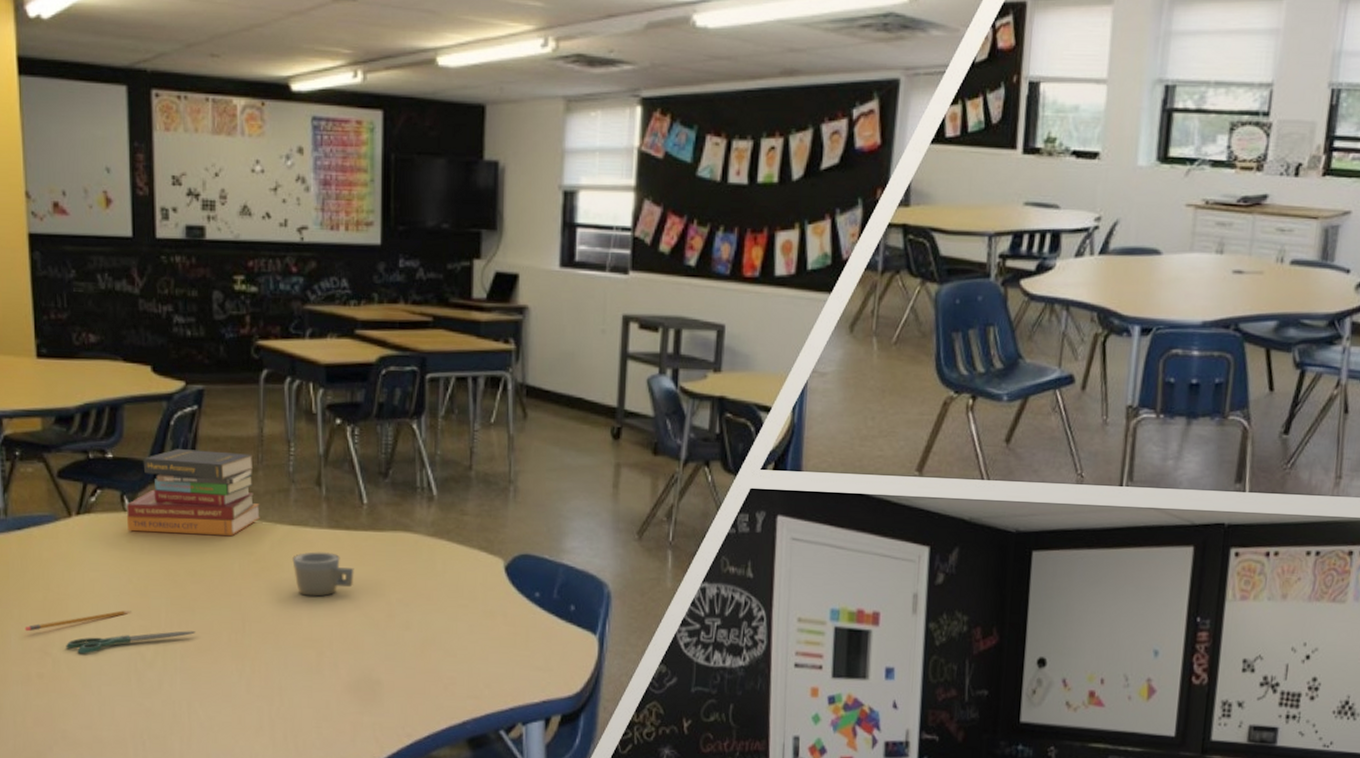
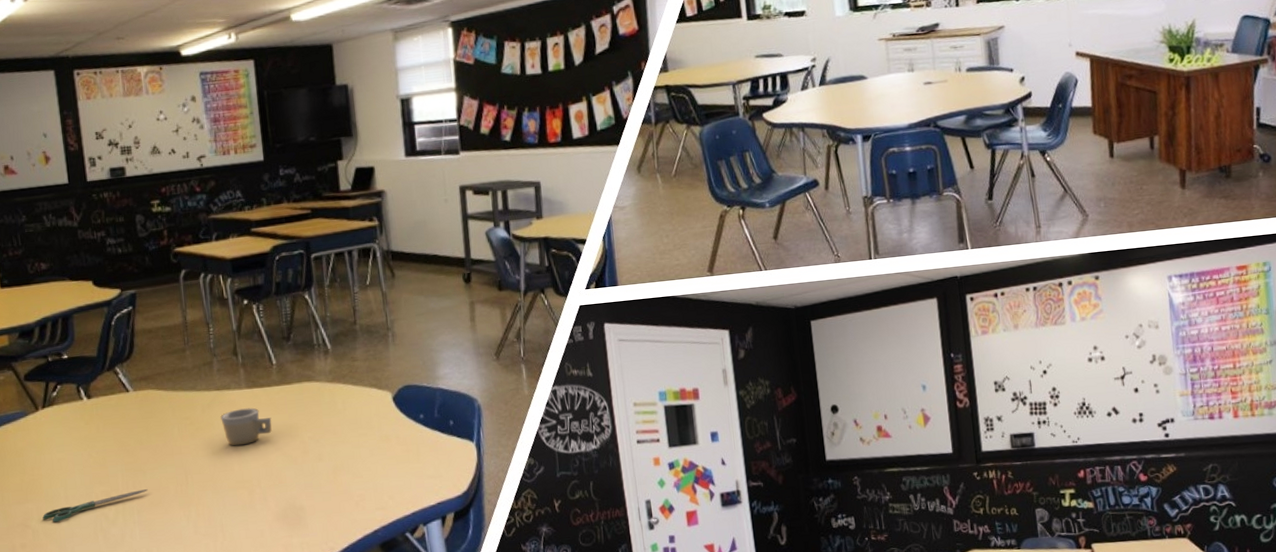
pencil: present [25,610,131,632] -> none [7,480,94,511]
books: present [126,449,260,536] -> none [82,338,191,415]

